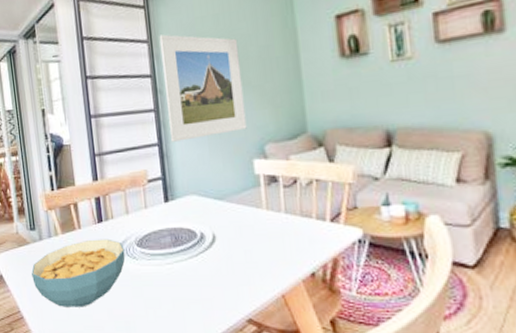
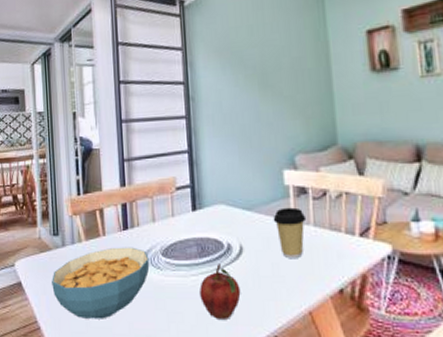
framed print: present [159,34,247,142] -> none [193,42,278,150]
fruit: none [175,252,215,304] -> present [200,264,241,319]
coffee cup: none [244,195,278,246] -> present [273,207,307,259]

